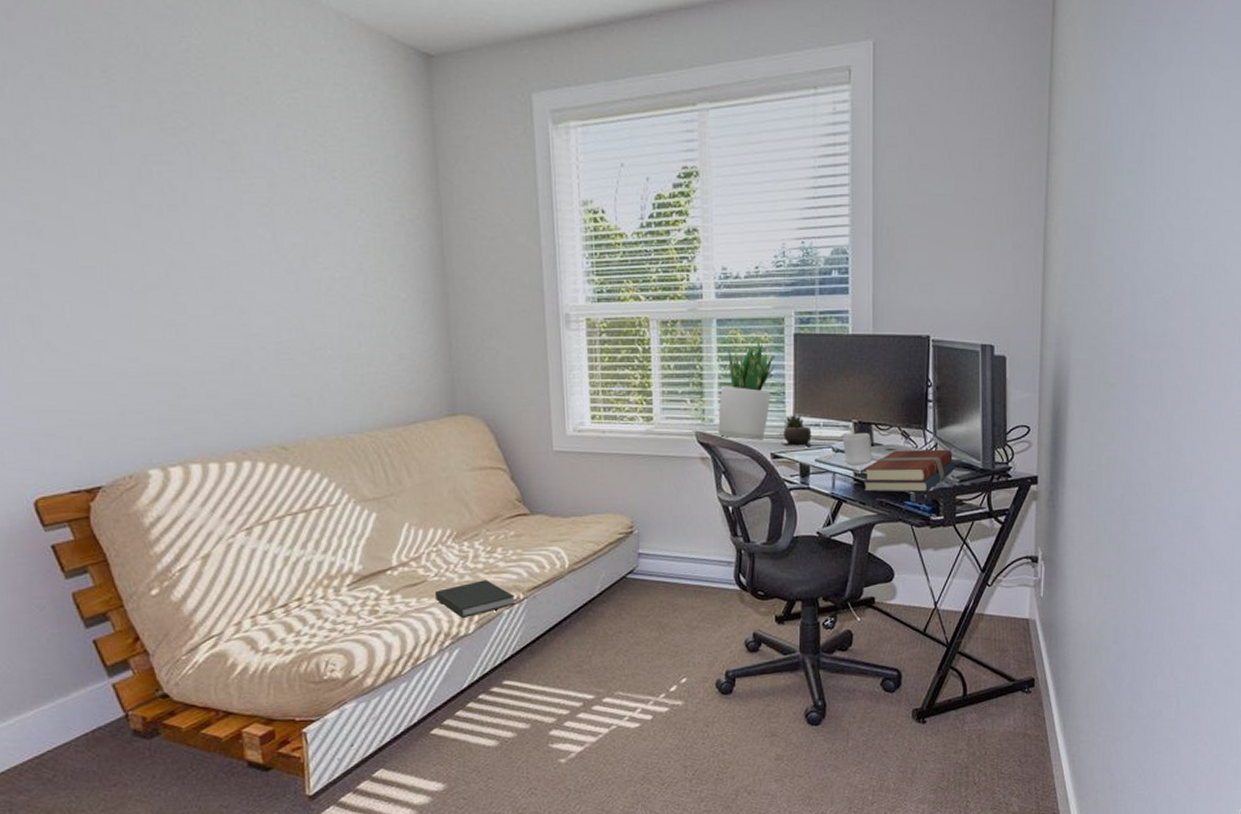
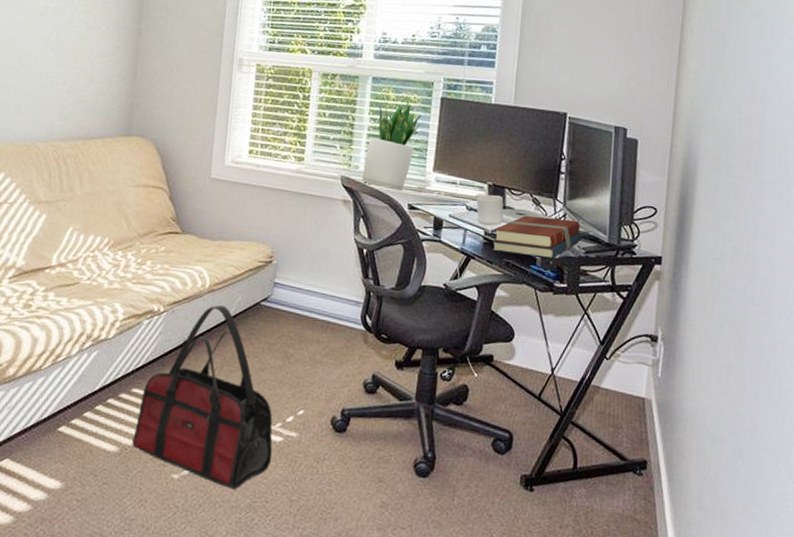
book: present [435,580,515,619] -> none [84,289,156,324]
duffel bag: none [512,583,660,765] -> present [132,304,273,490]
succulent plant: present [781,414,813,447] -> none [418,170,449,202]

